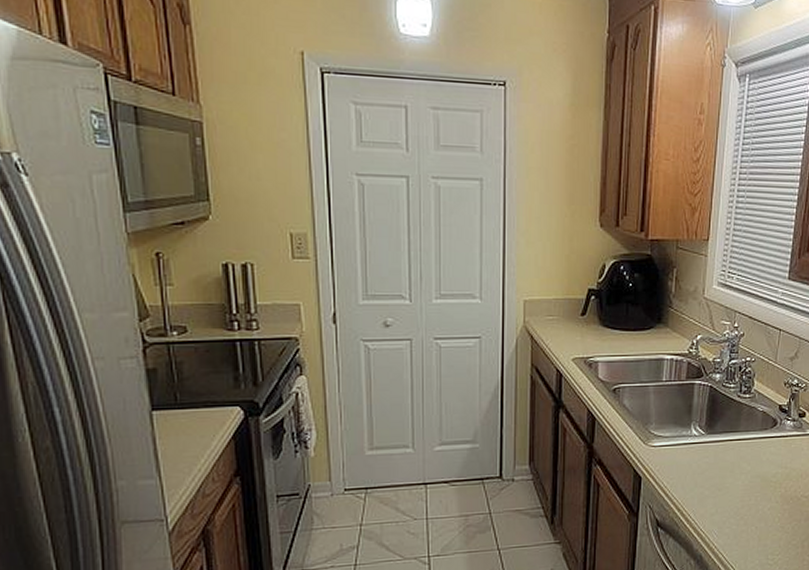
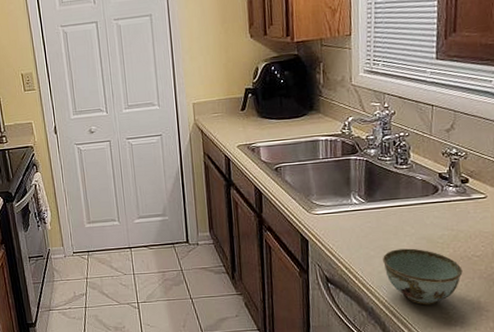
bowl: none [717,487,791,551] -> present [383,248,463,306]

